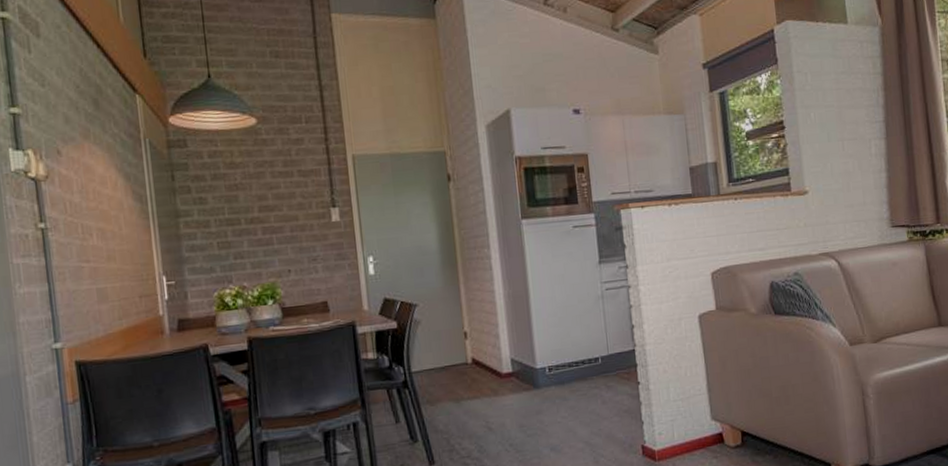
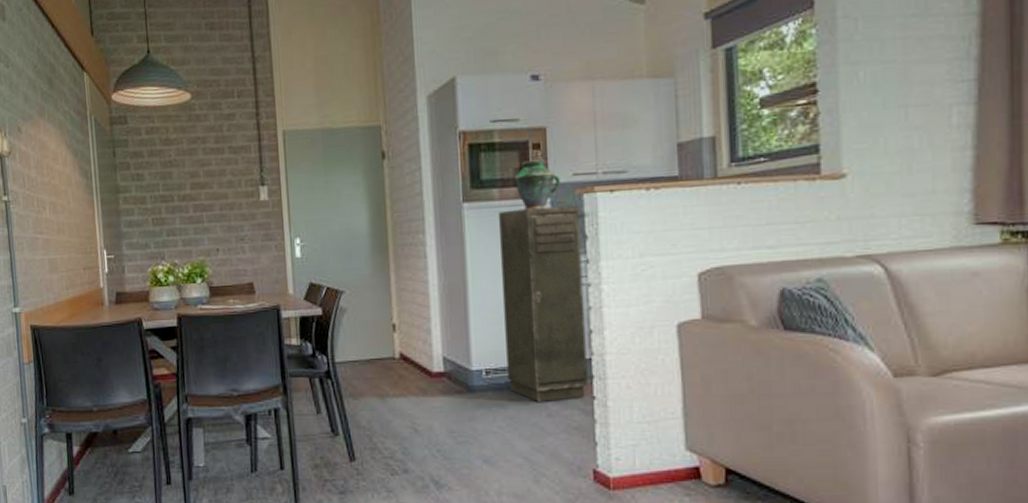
storage cabinet: none [552,219,633,392] -> present [497,205,588,403]
vase: none [563,181,602,225] -> present [513,159,560,210]

